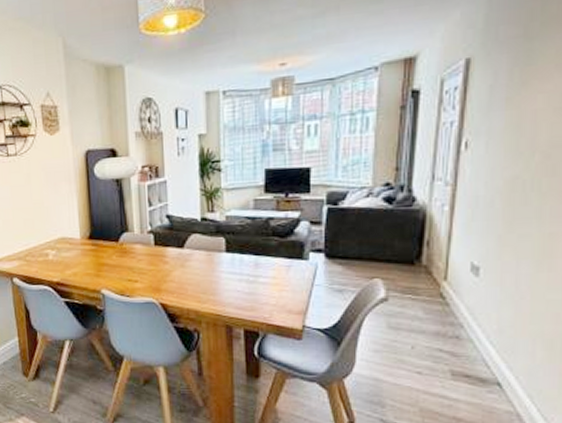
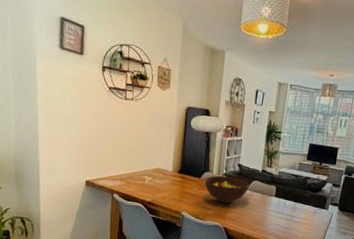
fruit bowl: none [125,233,186,271] -> present [204,175,249,204]

